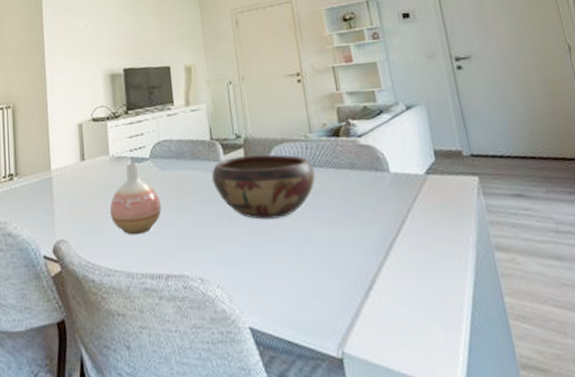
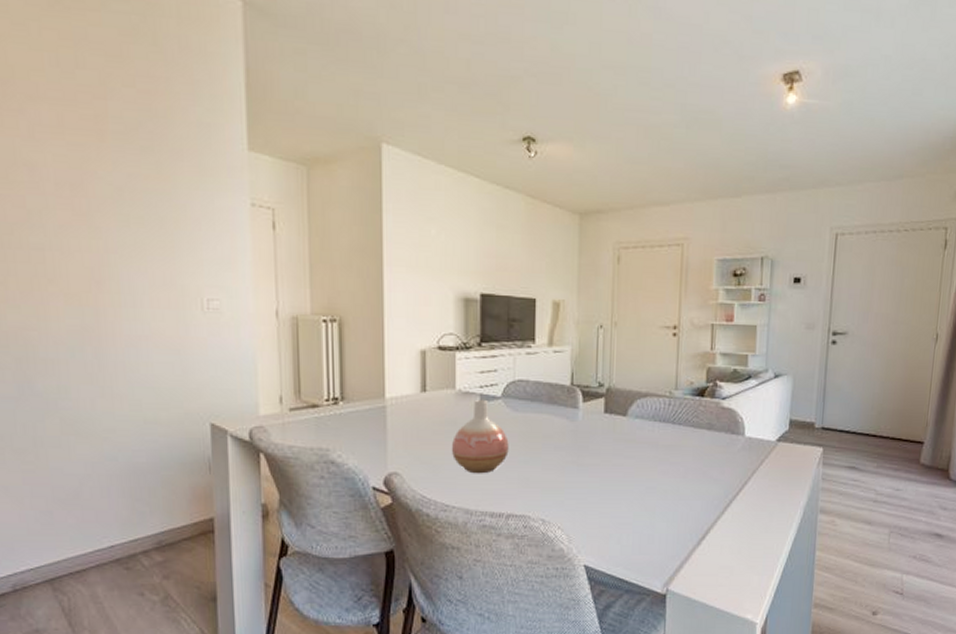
decorative bowl: present [211,154,315,220] -> none [566,406,673,470]

